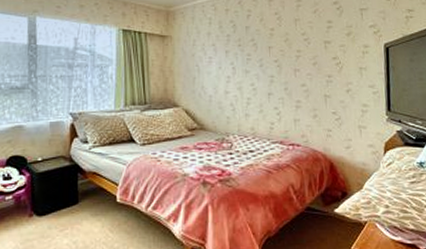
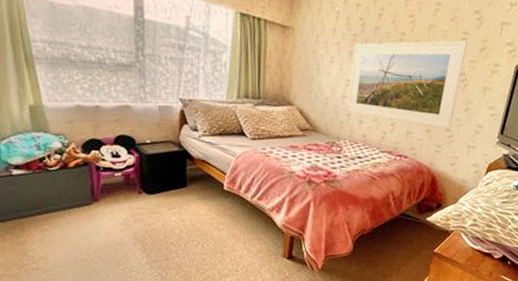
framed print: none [229,28,336,112] -> present [346,40,467,129]

